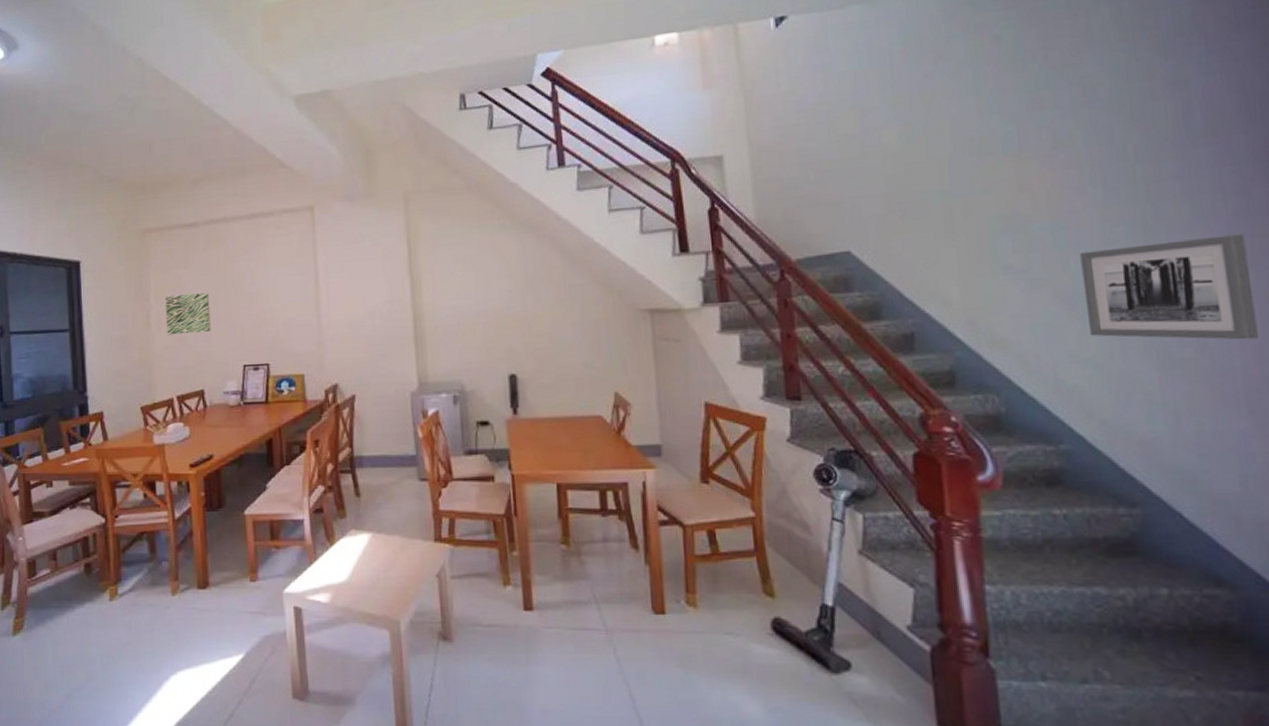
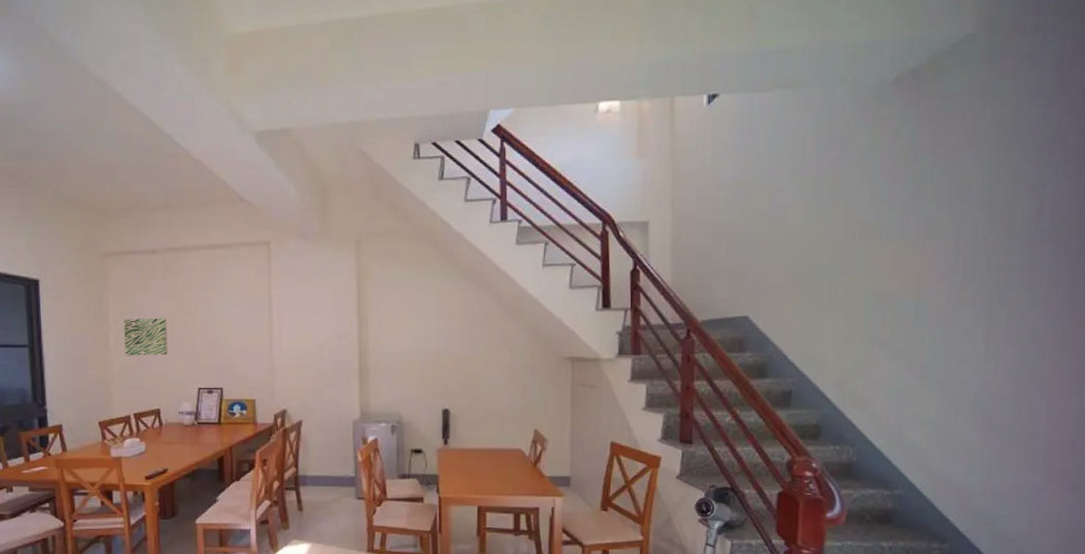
wall art: present [1080,234,1258,340] -> none [932,322,1066,411]

